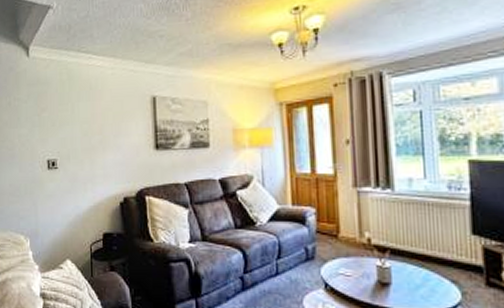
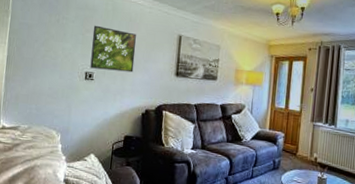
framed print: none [49,101,103,155] -> present [90,25,136,73]

